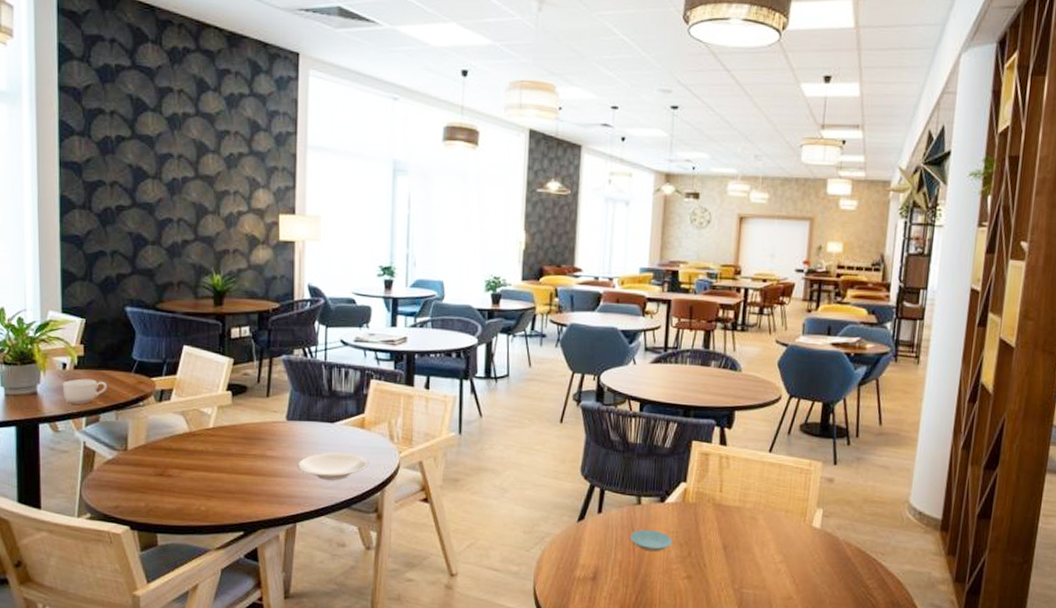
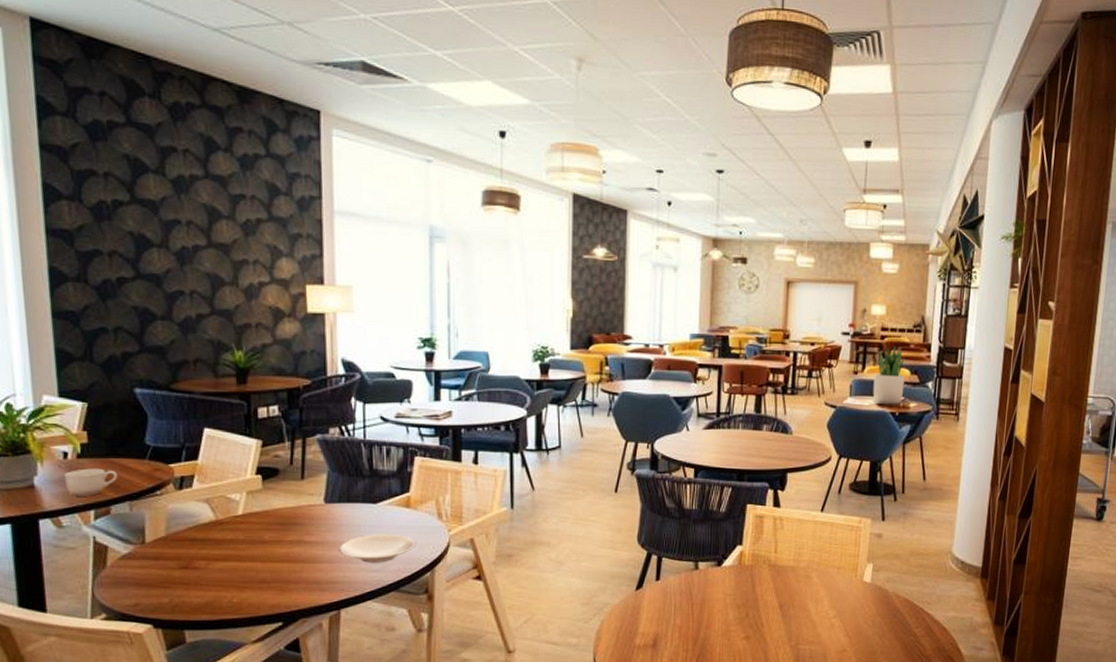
saucer: present [629,529,672,552] -> none [688,593,730,615]
planter: none [826,284,862,346] -> present [872,345,905,405]

